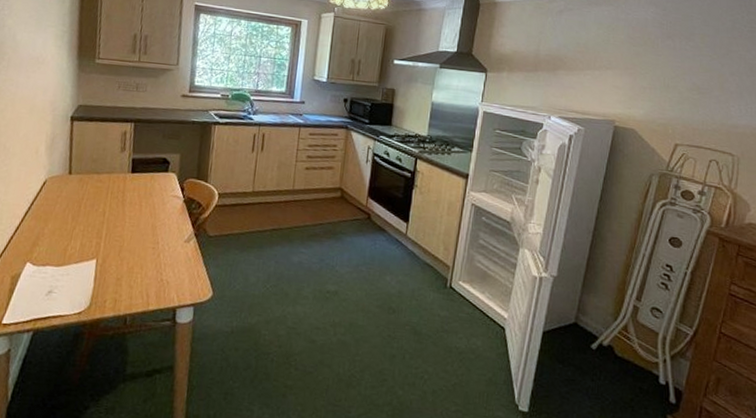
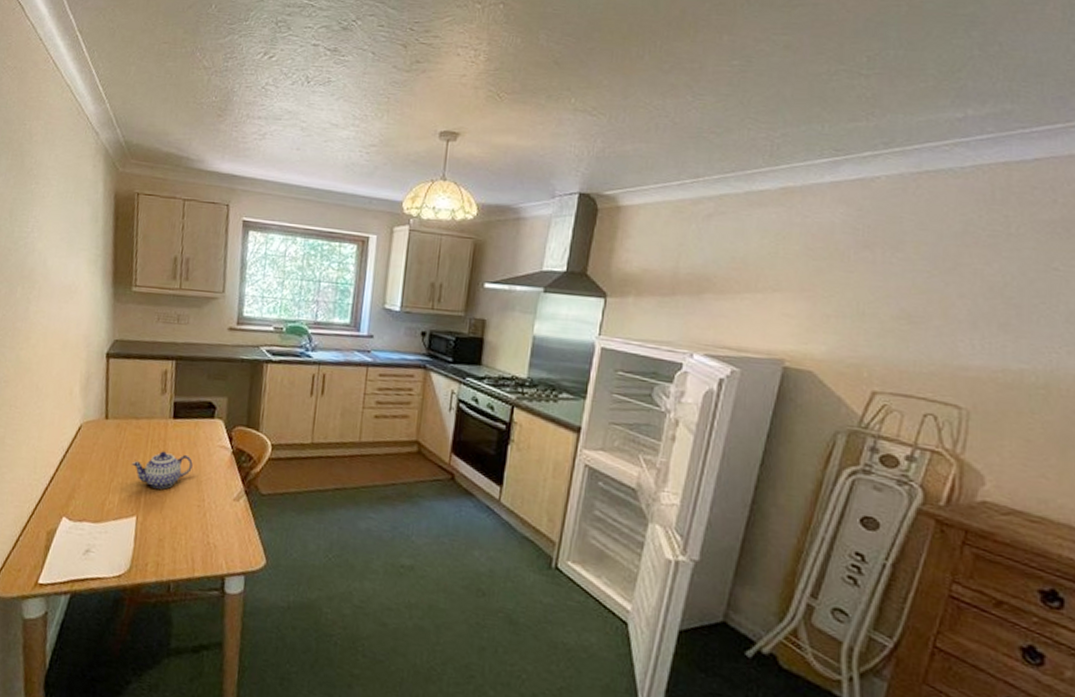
teapot: none [92,201,149,235] -> present [131,451,193,489]

